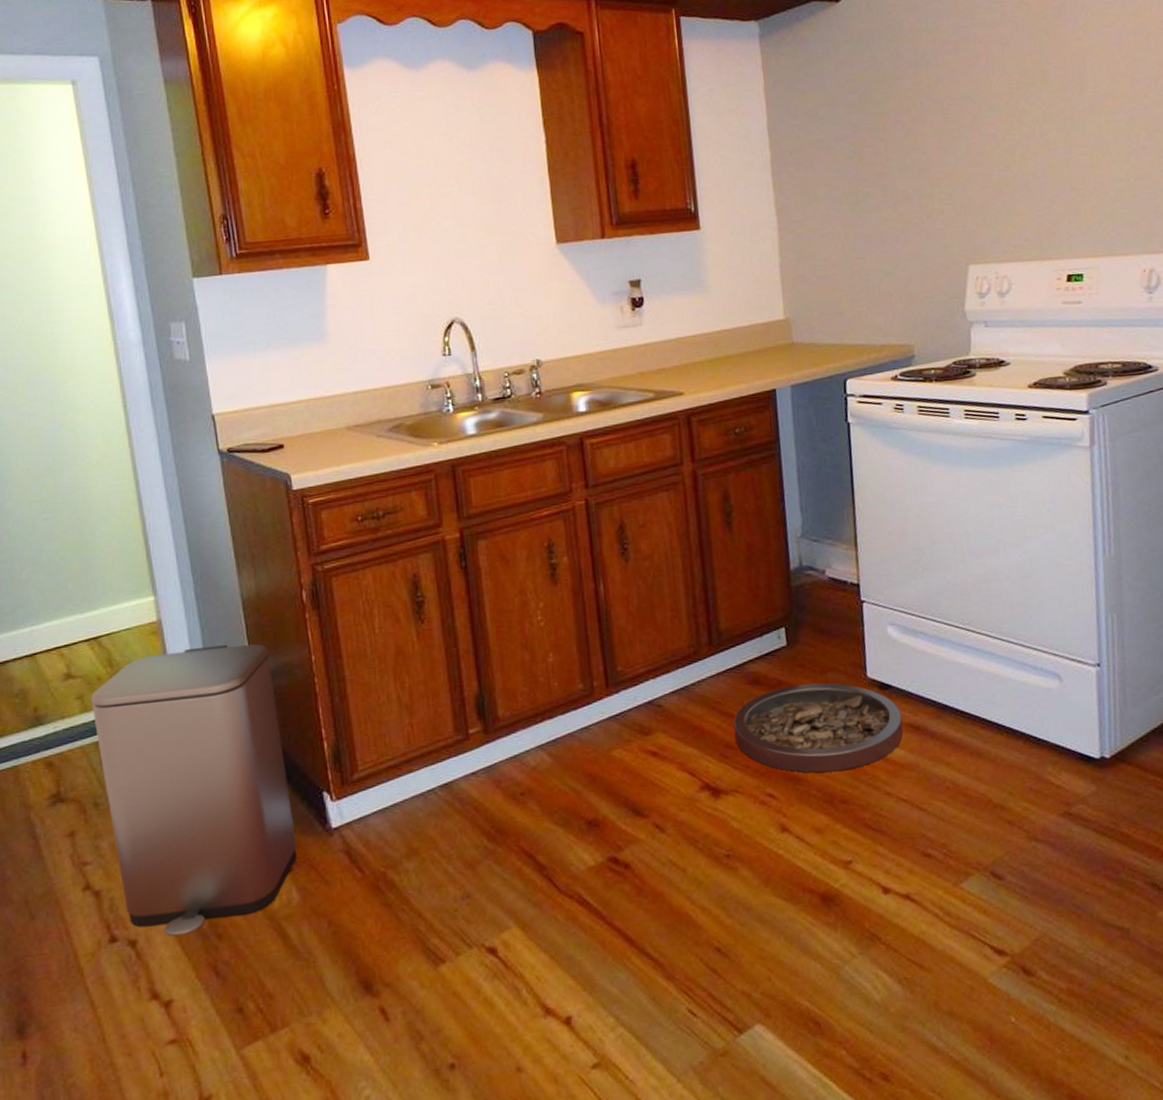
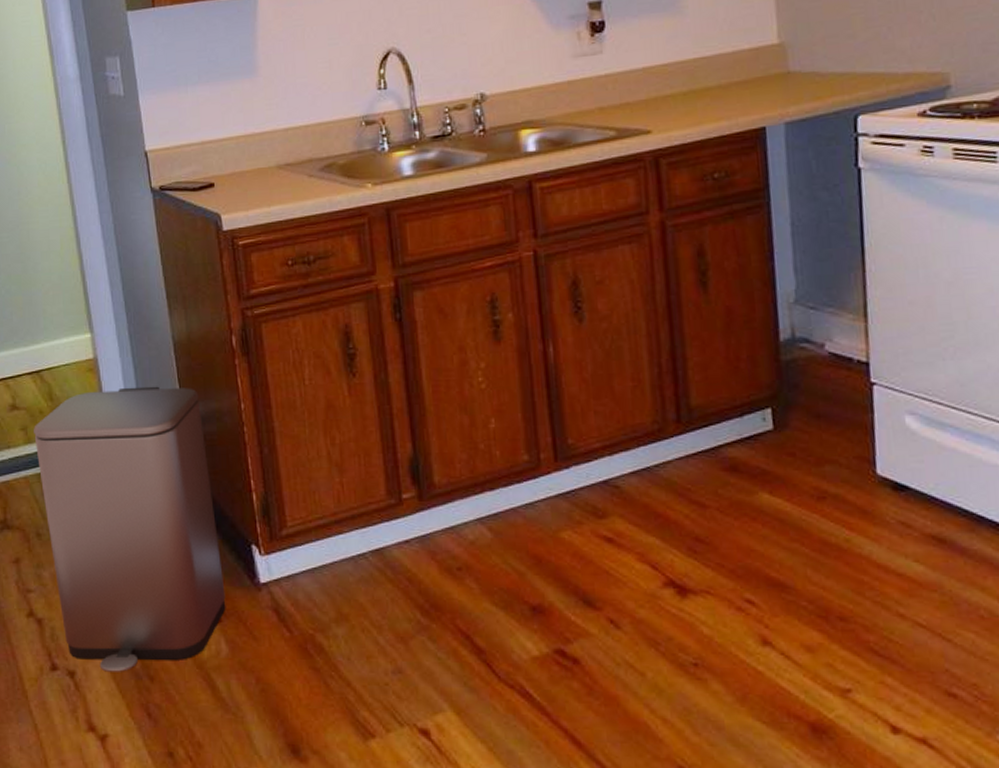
pet bowl: present [733,683,903,773] -> none [705,477,923,583]

